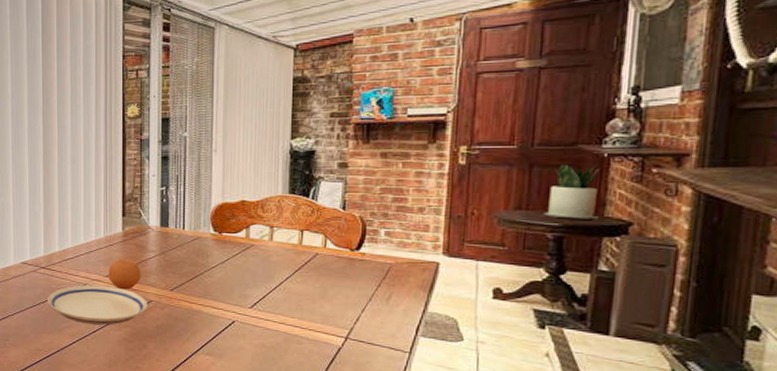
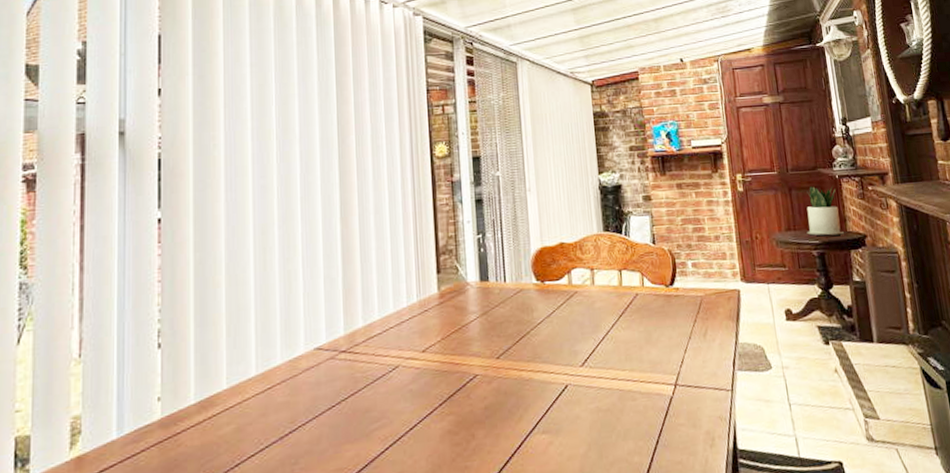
plate: present [48,285,148,325] -> none [350,364,473,420]
fruit: present [109,258,141,290] -> none [425,325,463,366]

